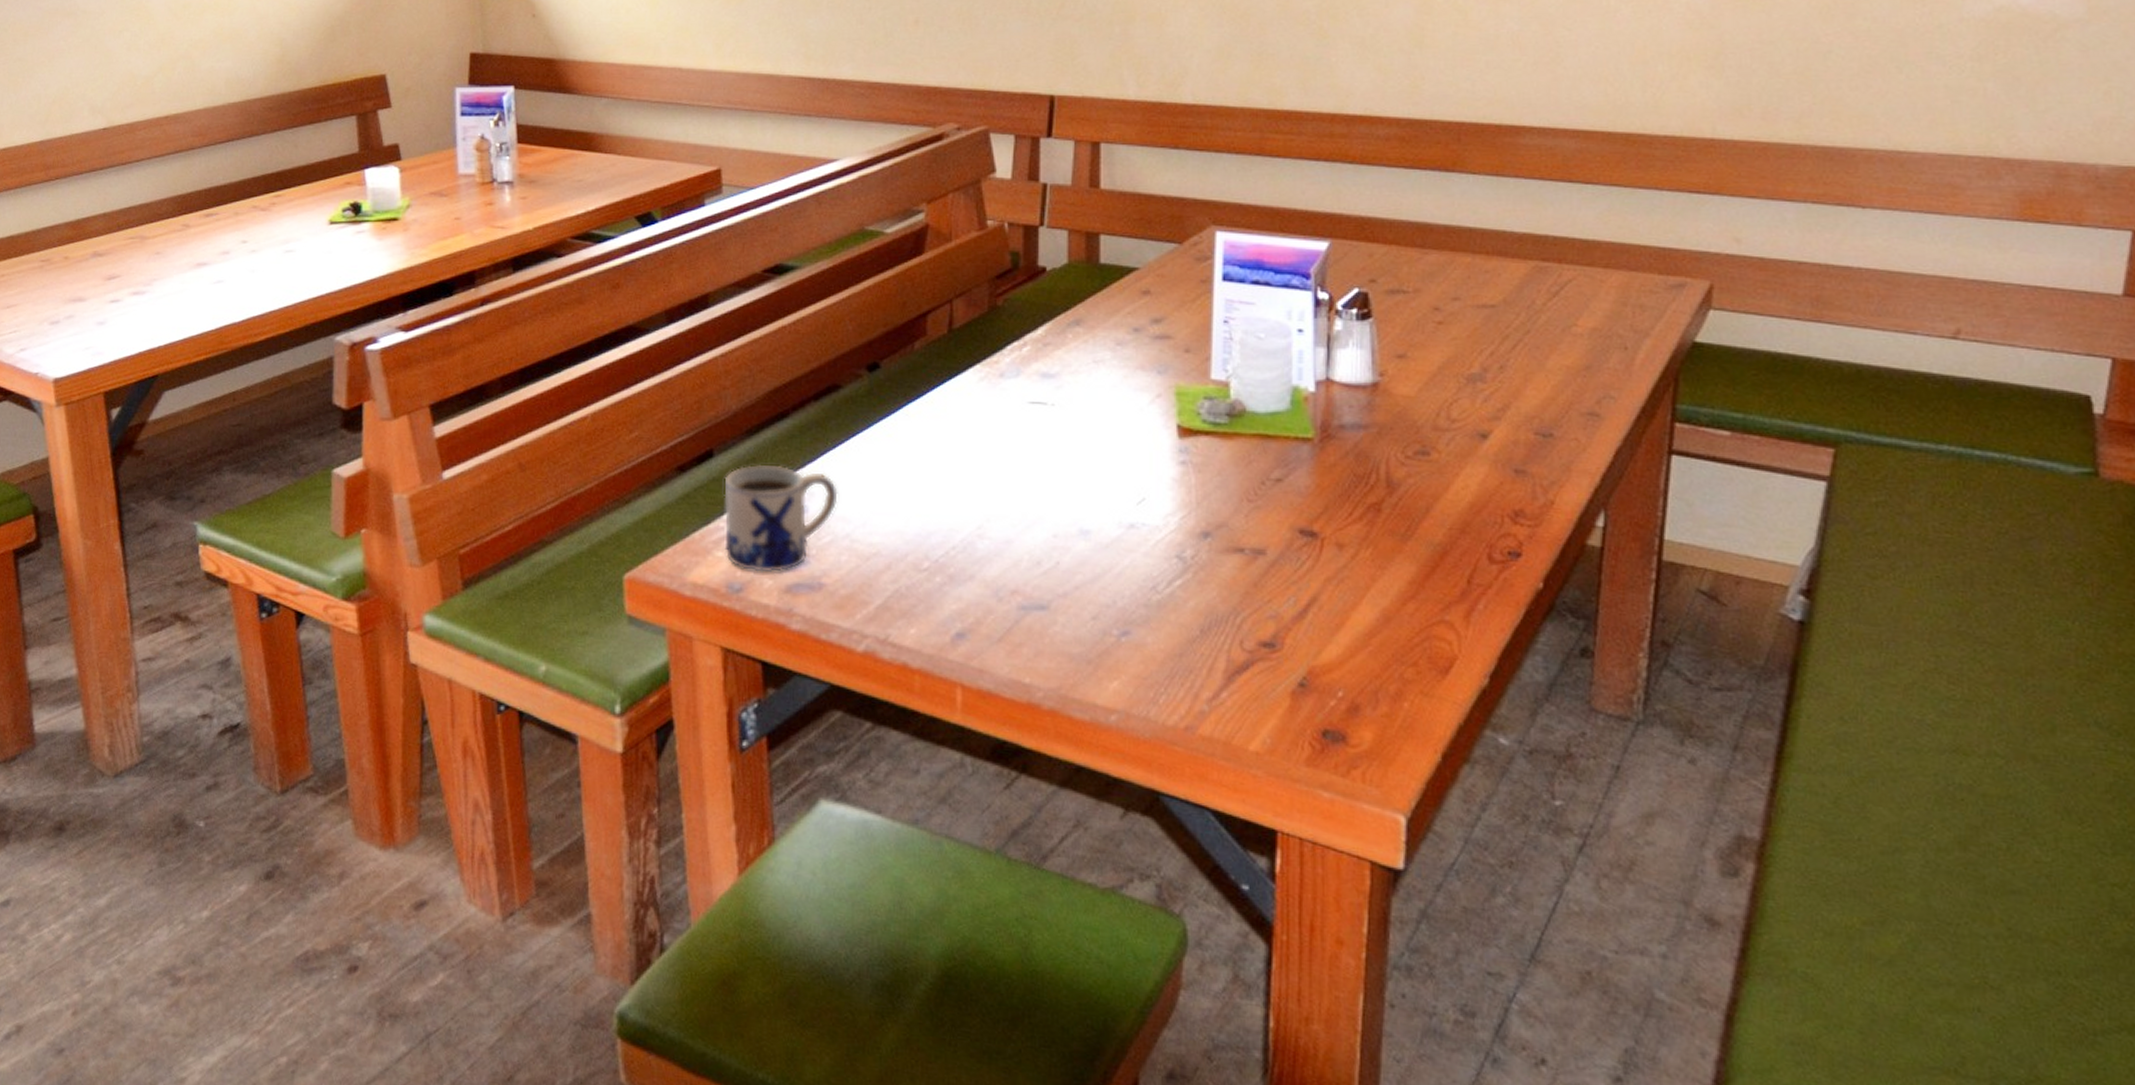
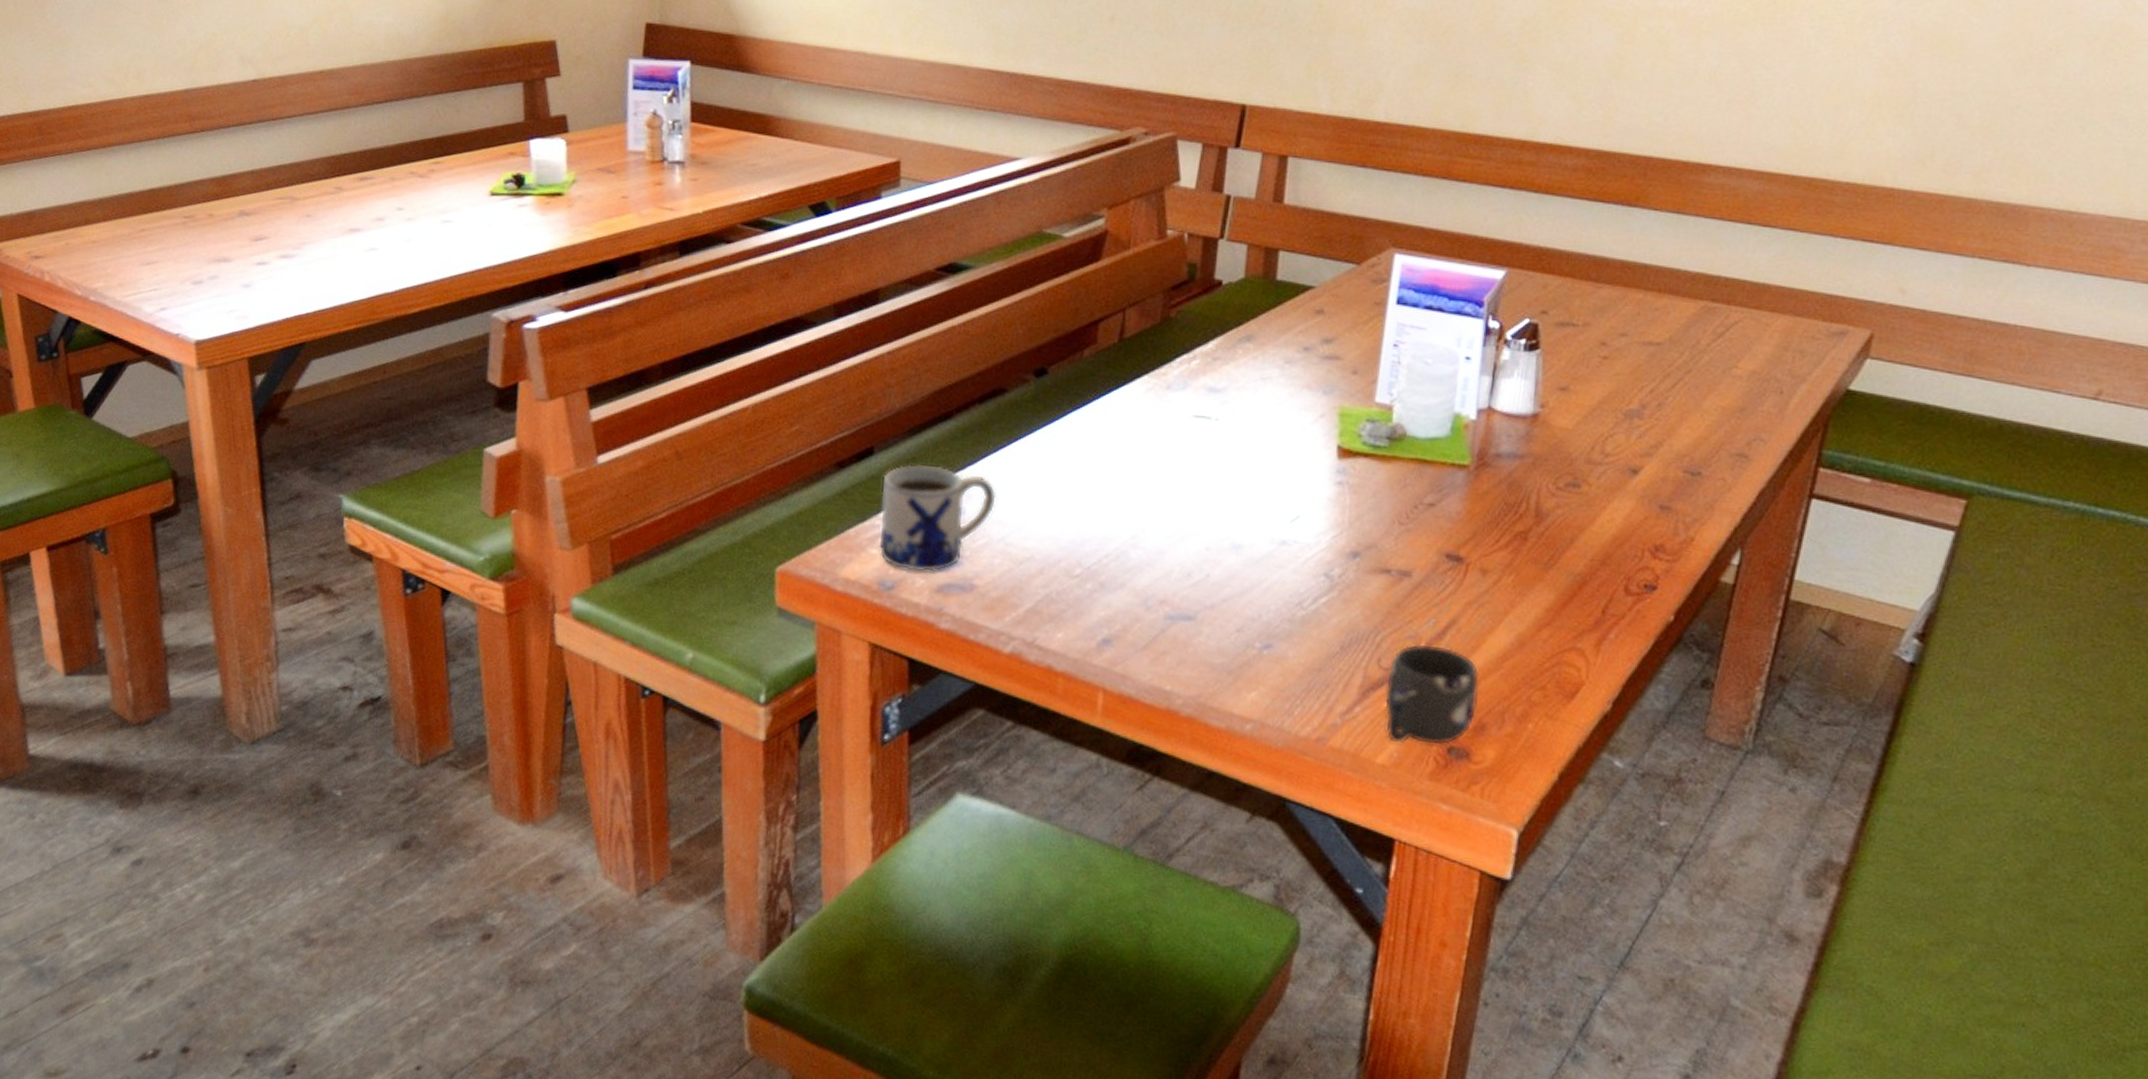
mug: none [1252,624,1348,729] -> present [1385,644,1480,745]

